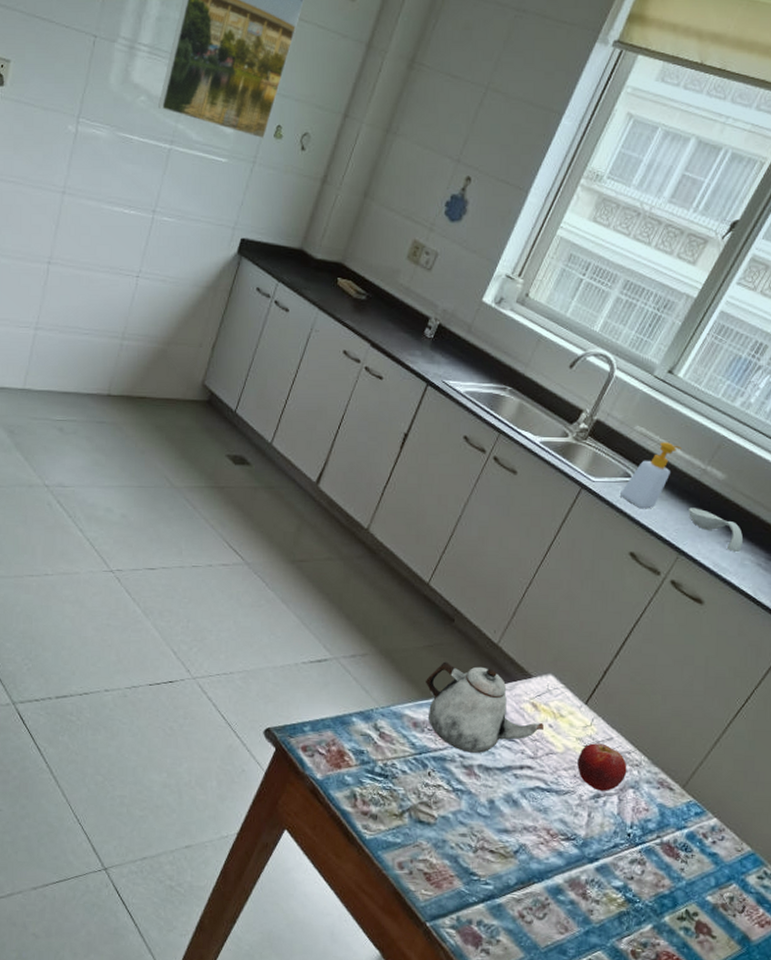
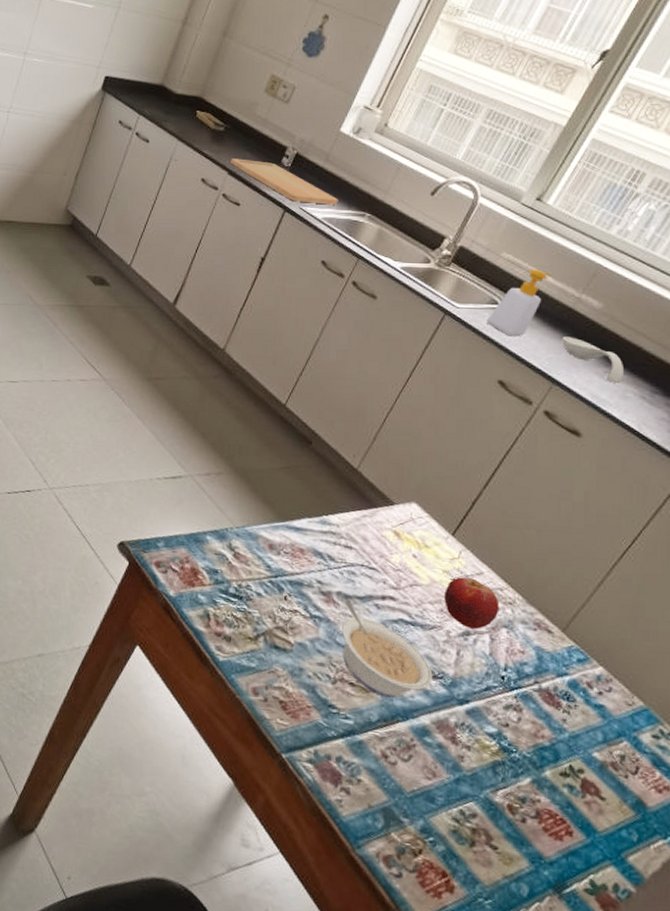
cutting board: none [373,329,480,378] -> present [231,159,338,205]
teapot: present [426,661,544,753] -> none [282,484,407,580]
legume: none [483,771,566,862] -> present [342,599,433,698]

